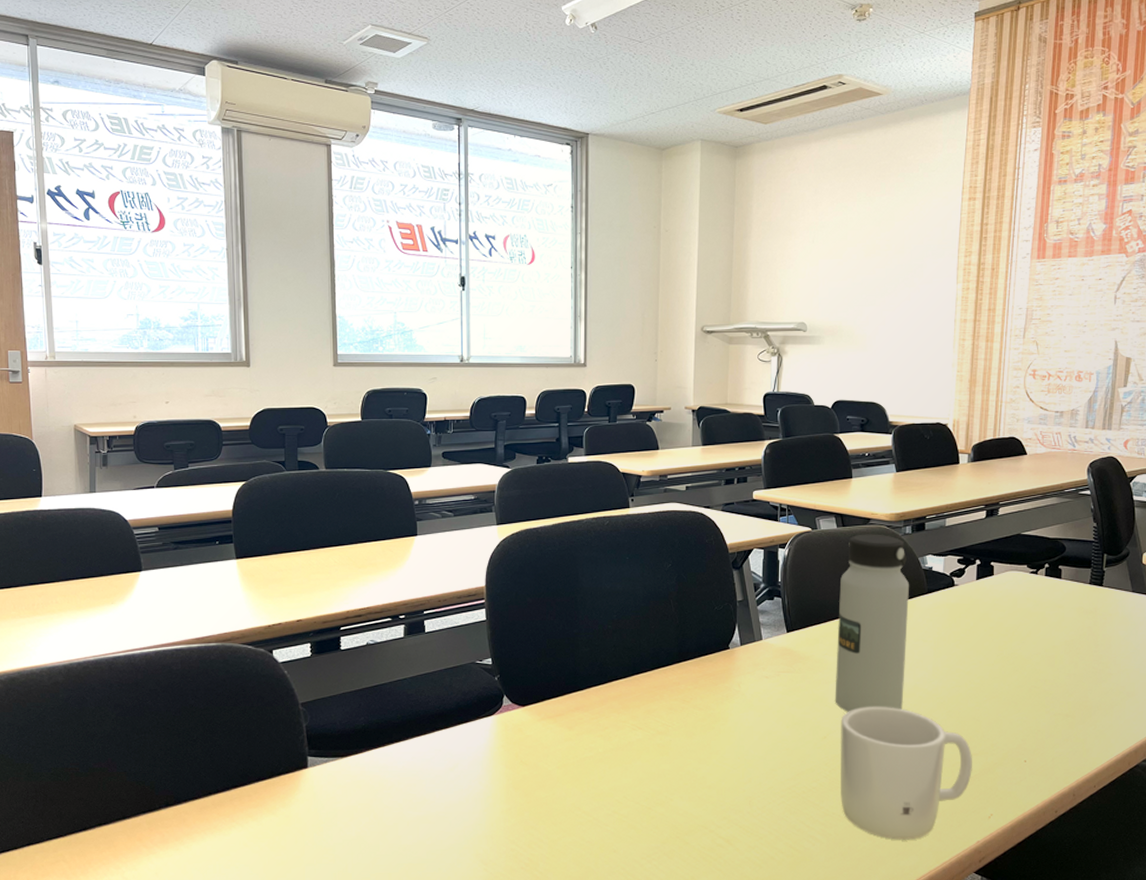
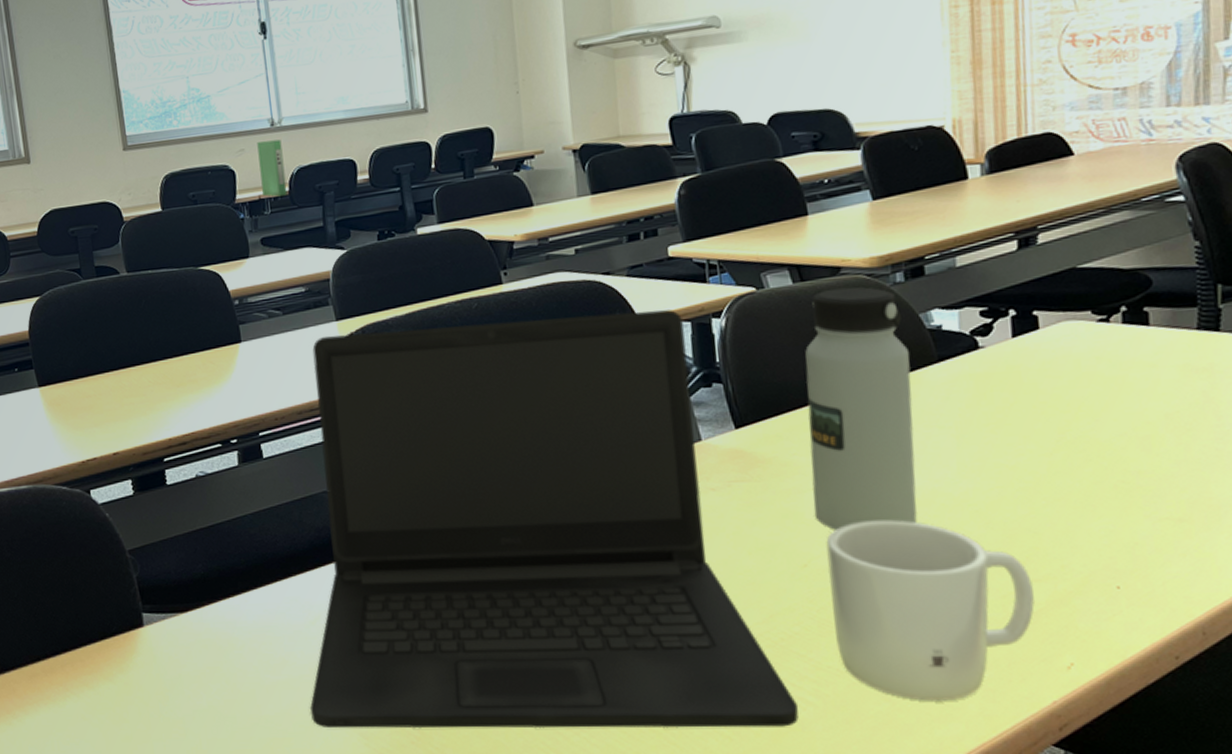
laptop: none [443,537,809,858] -> present [310,310,799,728]
binder: none [448,373,468,420] -> present [257,139,287,197]

